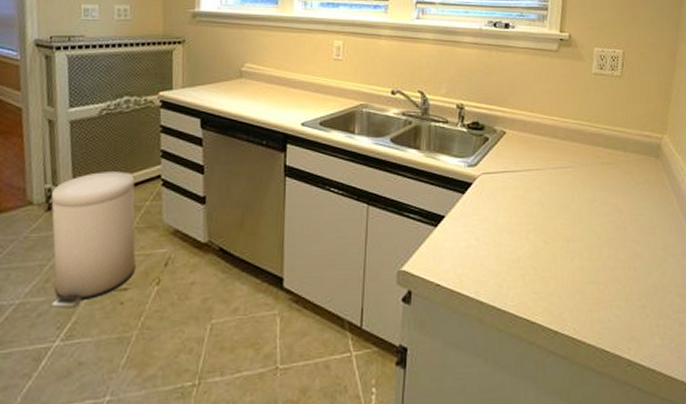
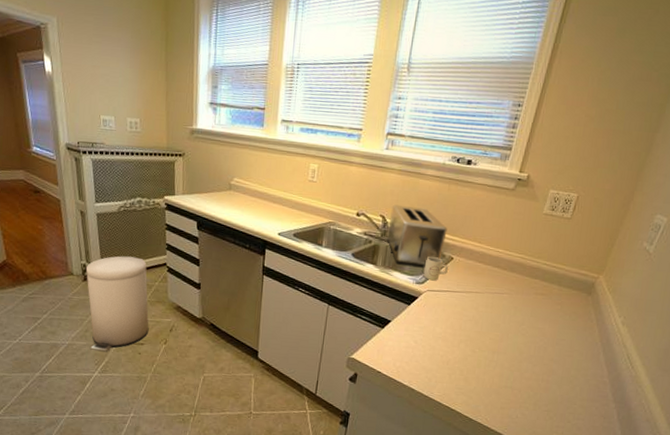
toaster: none [428,77,495,148] -> present [386,204,448,268]
mug: none [474,132,502,161] -> present [423,256,448,281]

